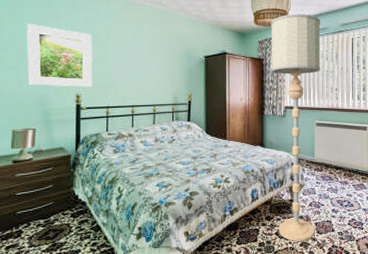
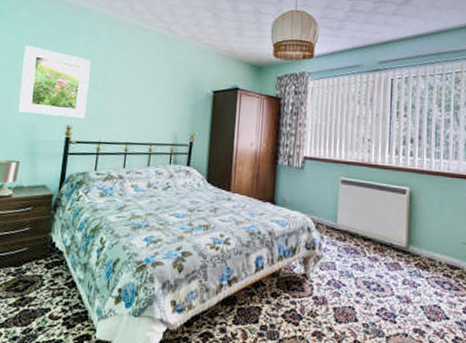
floor lamp: present [271,13,321,241] -> none [286,46,353,330]

